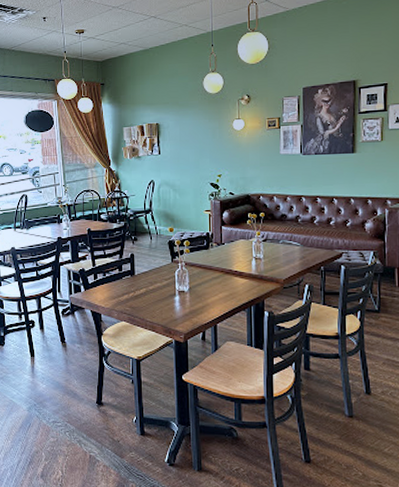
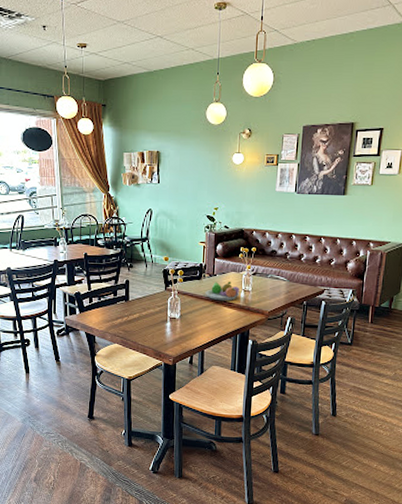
fruit bowl: none [214,249,251,271] -> present [205,281,240,301]

